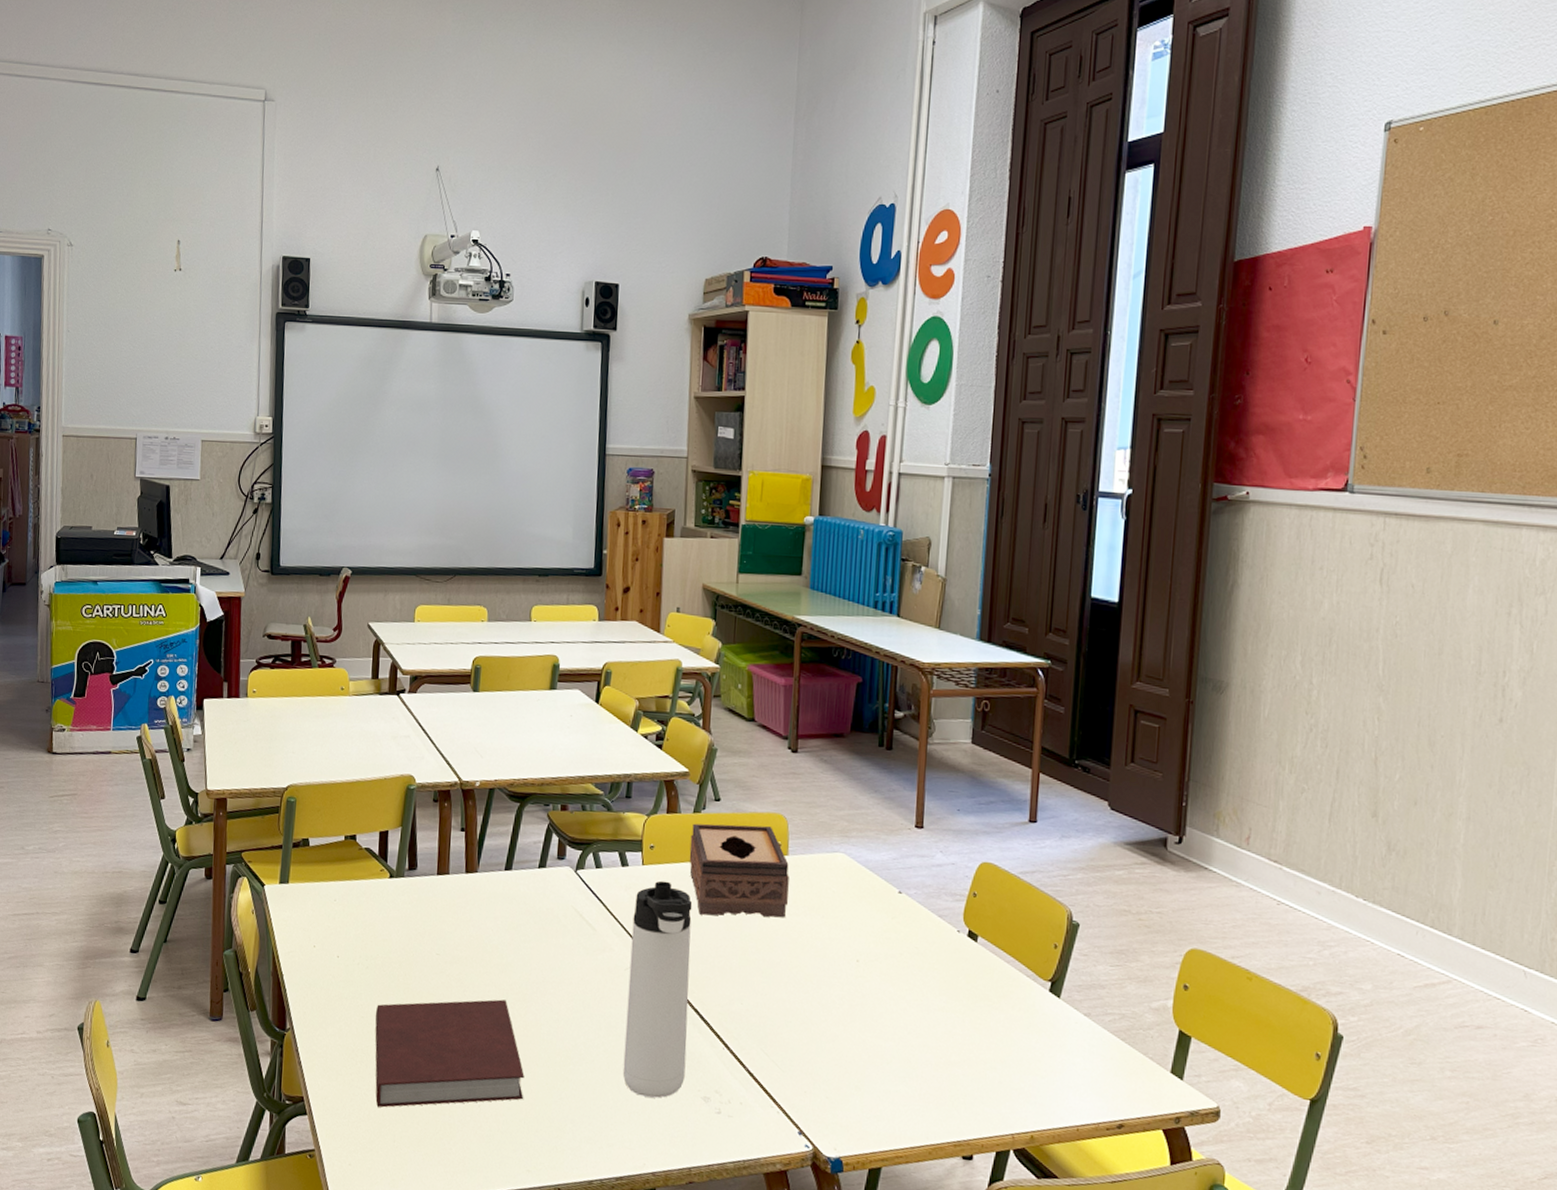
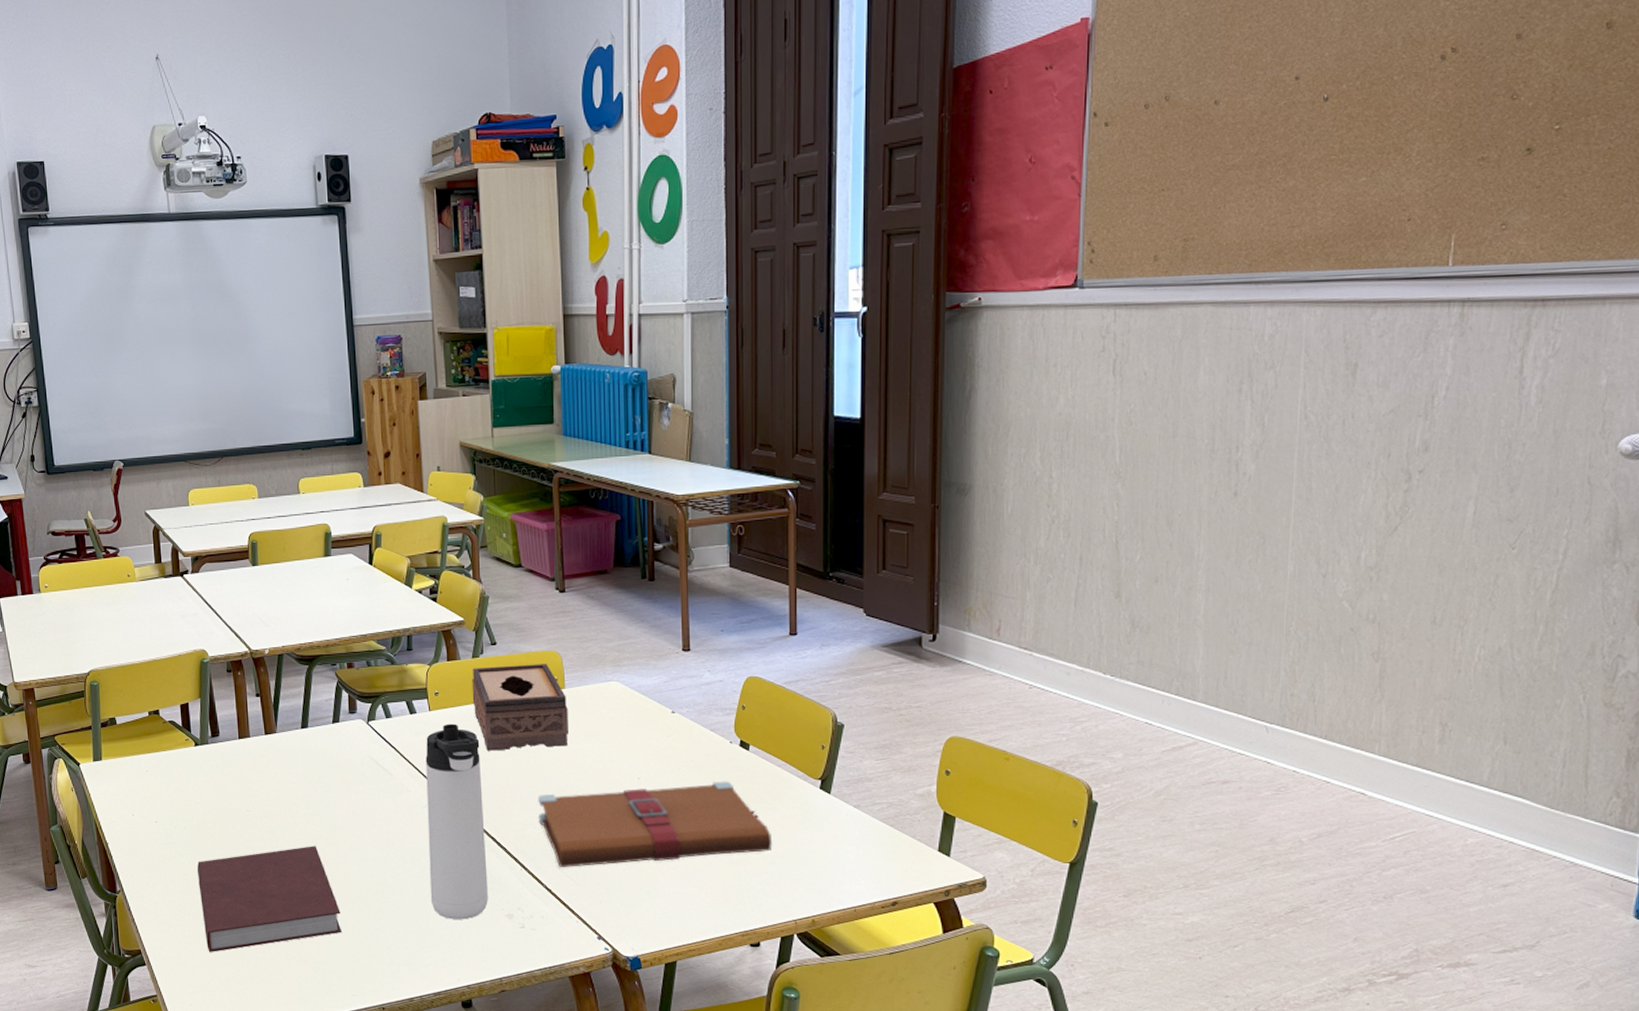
book: none [746,968,995,1055] -> present [537,781,773,867]

